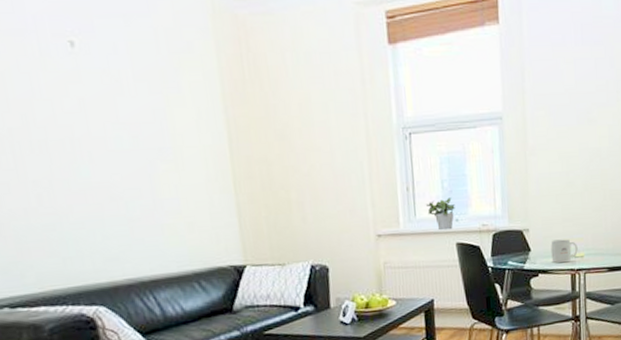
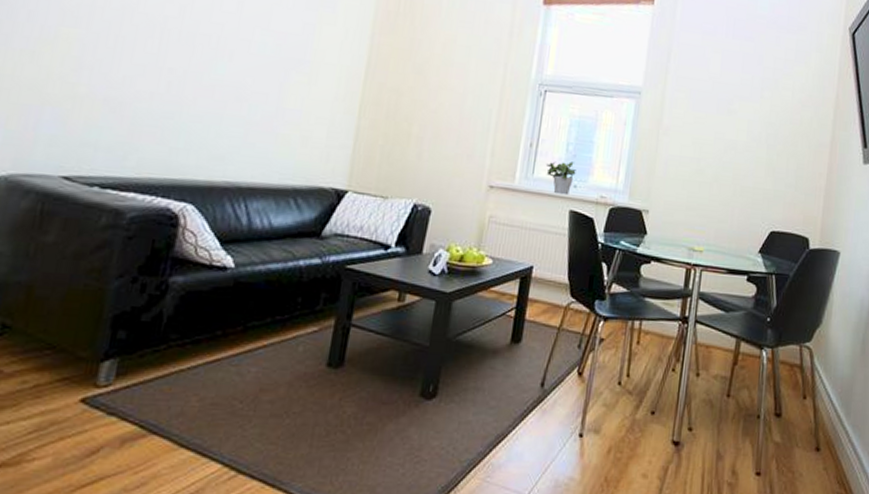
mug: present [551,239,578,264] -> none [667,227,698,255]

